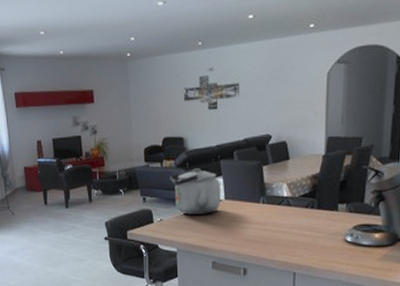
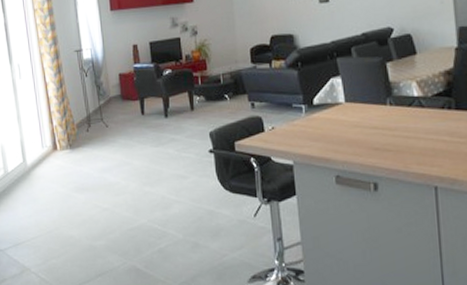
kettle: present [170,168,220,214] -> none [280,68,340,121]

